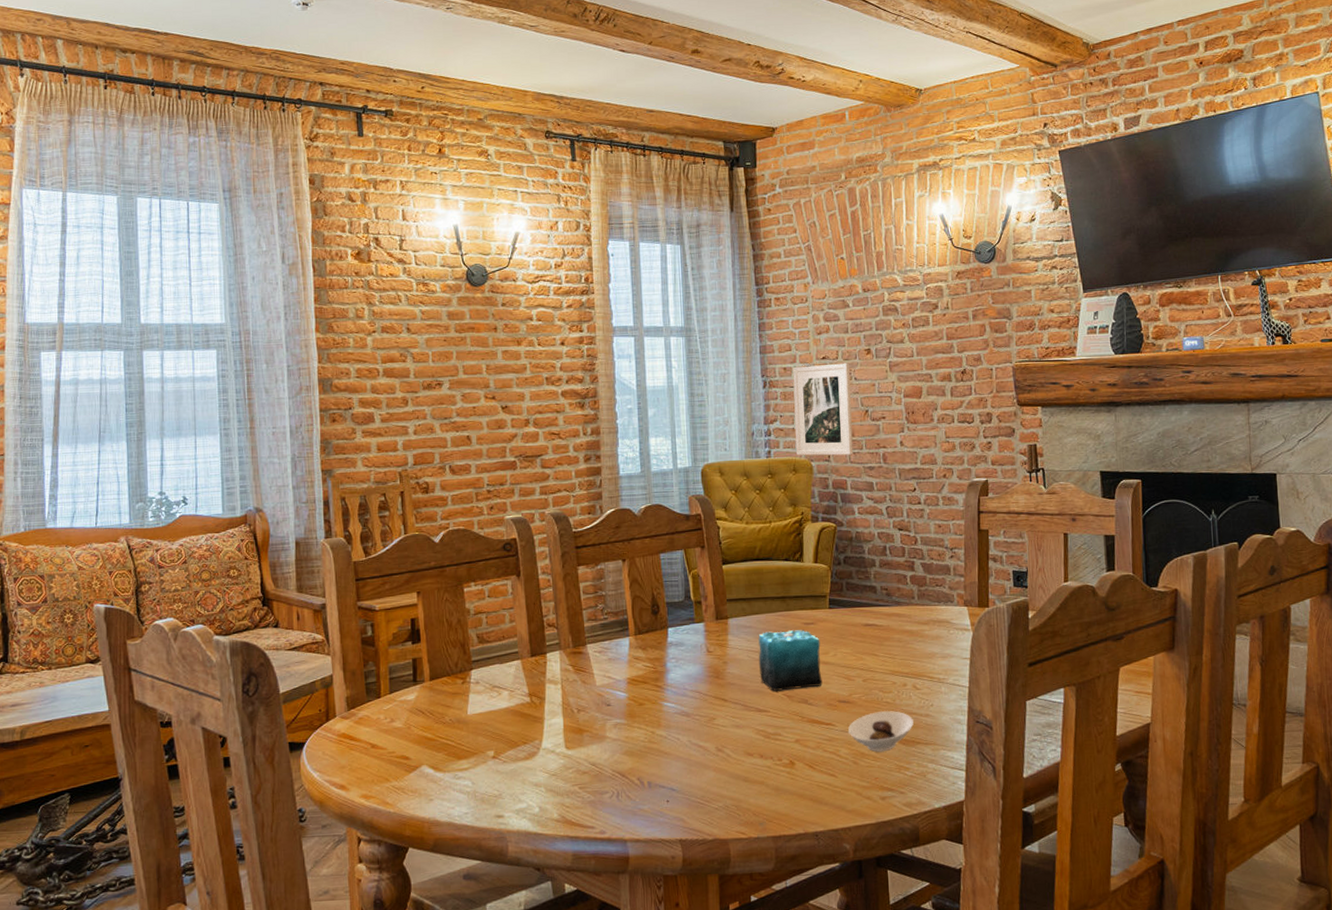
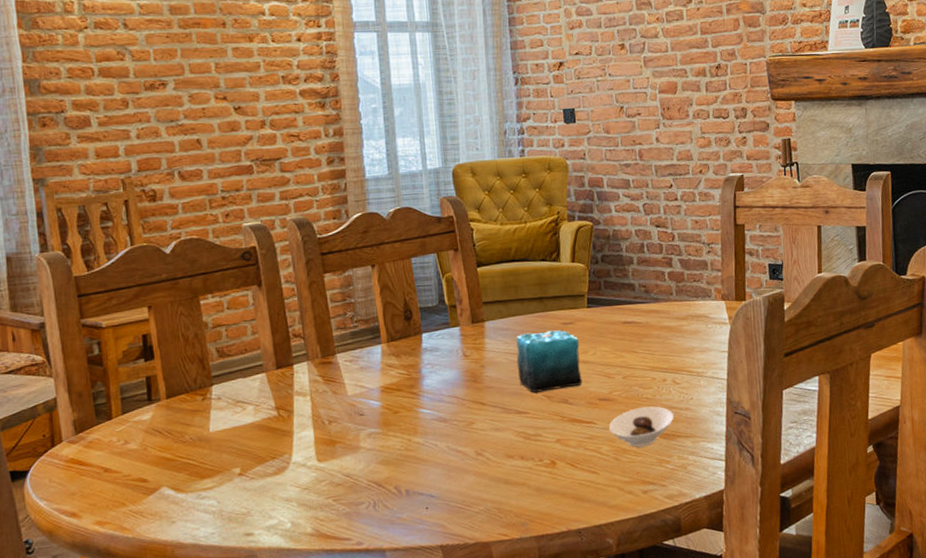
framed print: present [792,363,853,456] -> none [545,58,609,154]

